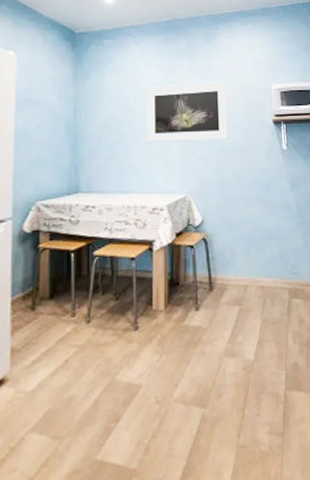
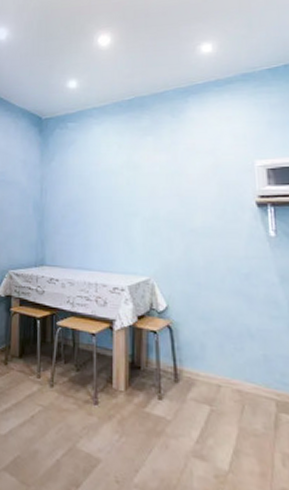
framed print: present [146,80,230,143] -> none [108,158,200,223]

